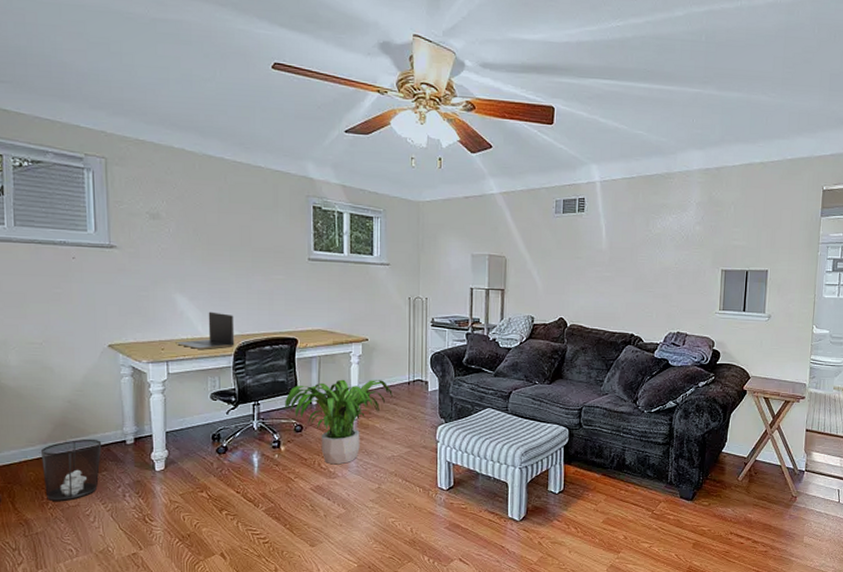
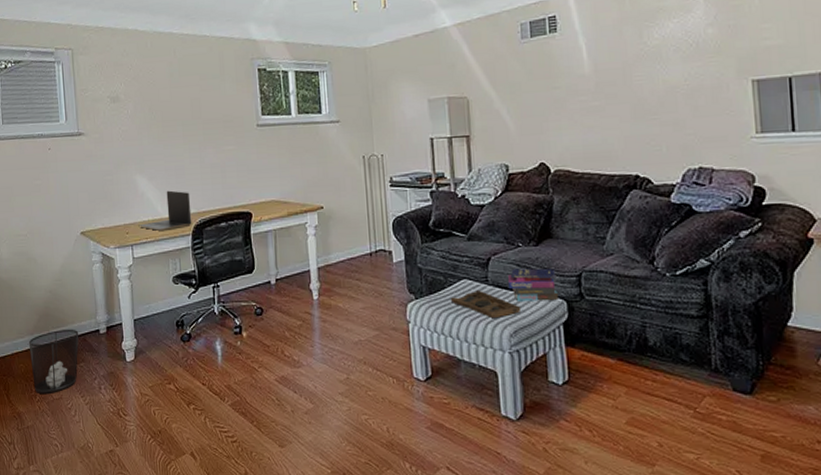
potted plant: present [284,379,393,465] -> none [243,252,354,352]
decorative tray: none [475,418,533,441] -> present [450,291,522,319]
books: none [523,401,562,428] -> present [507,268,558,302]

